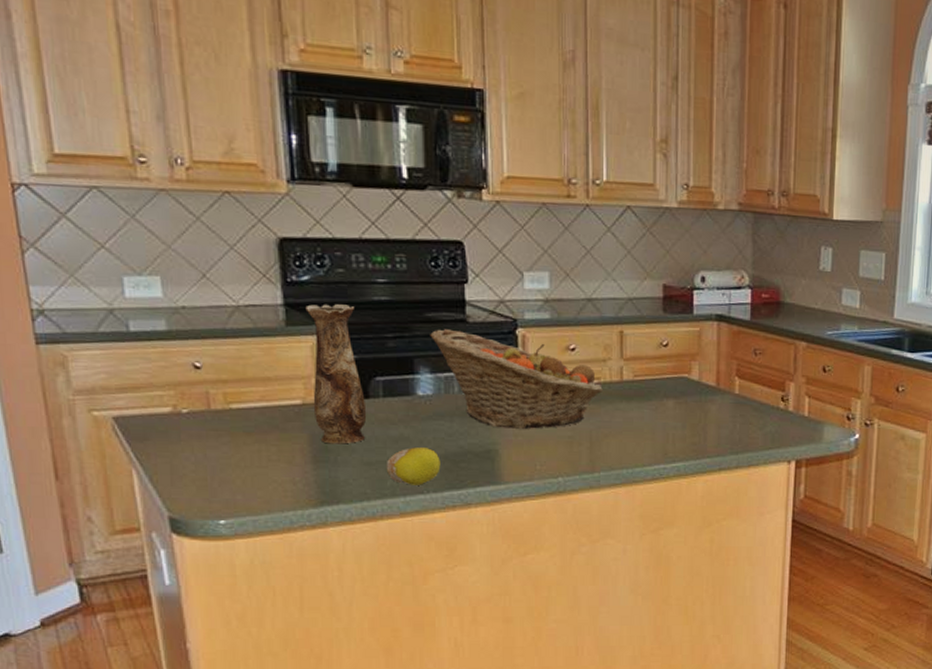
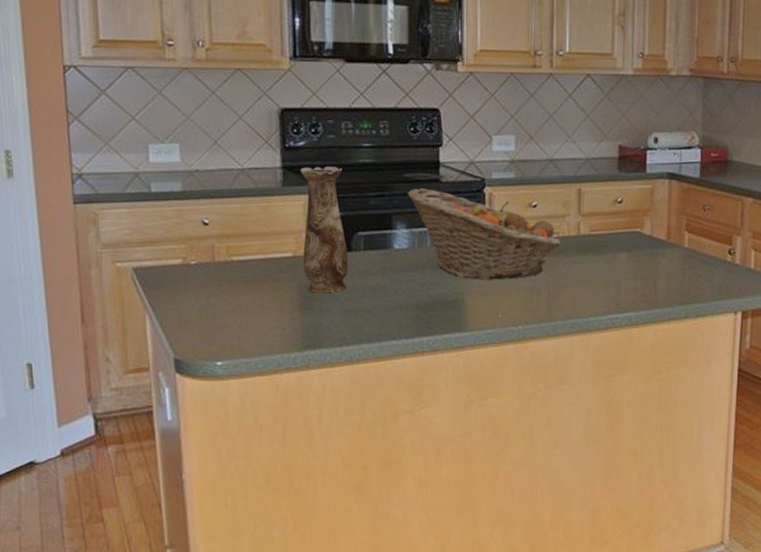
fruit: present [386,447,441,485] -> none [363,297,412,332]

